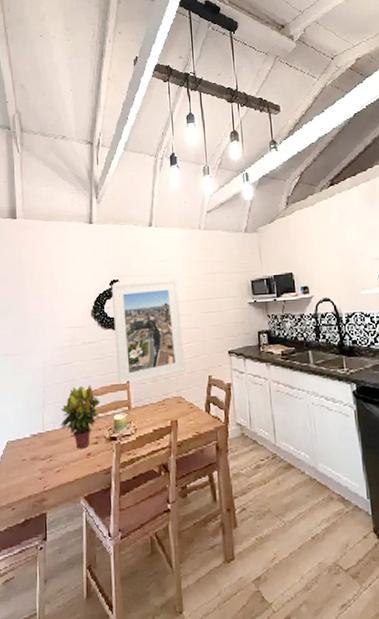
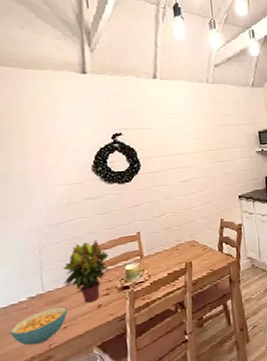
cereal bowl: none [14,448,61,484] -> present [10,306,67,346]
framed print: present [111,279,185,387] -> none [113,132,198,238]

